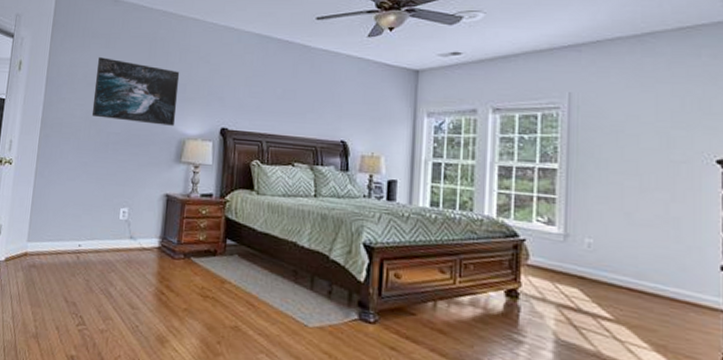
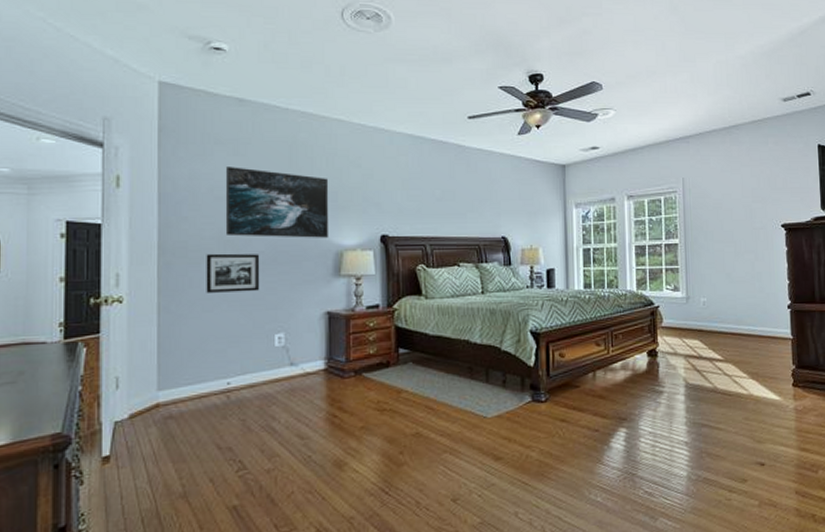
picture frame: none [71,130,116,168] -> present [206,253,260,293]

